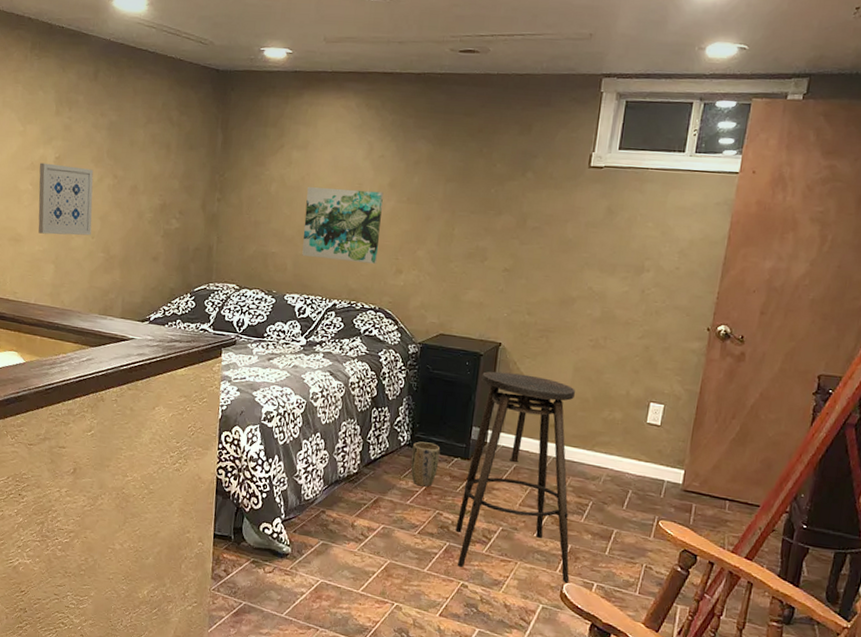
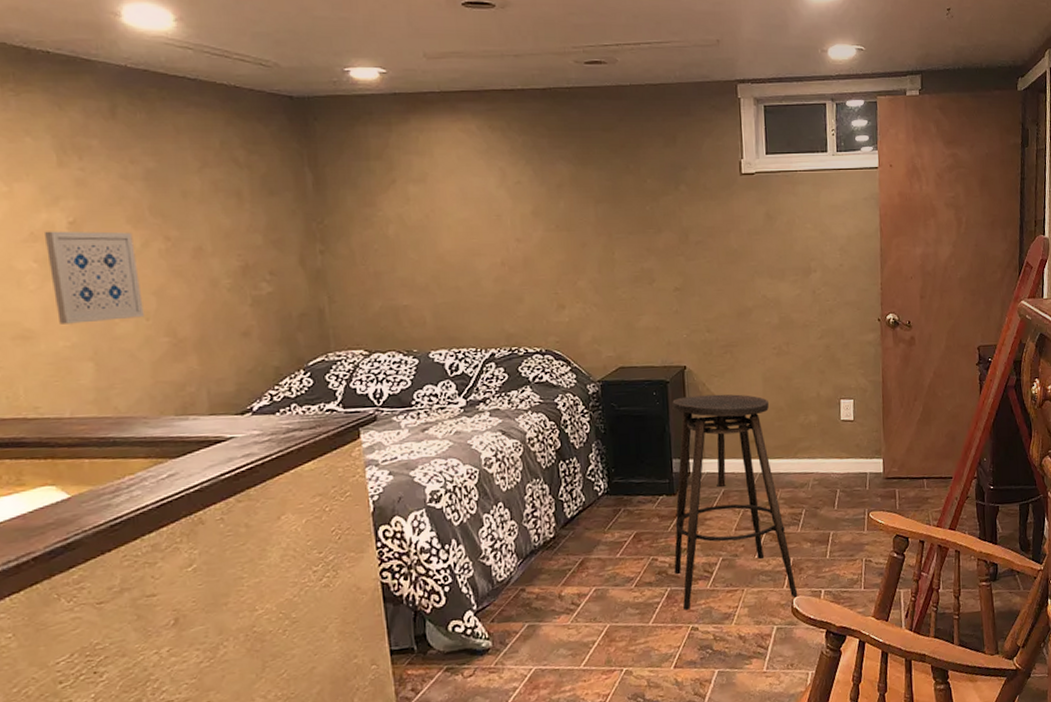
wall art: present [302,187,384,264] -> none [435,222,534,305]
plant pot: present [411,441,441,487] -> none [611,485,644,535]

